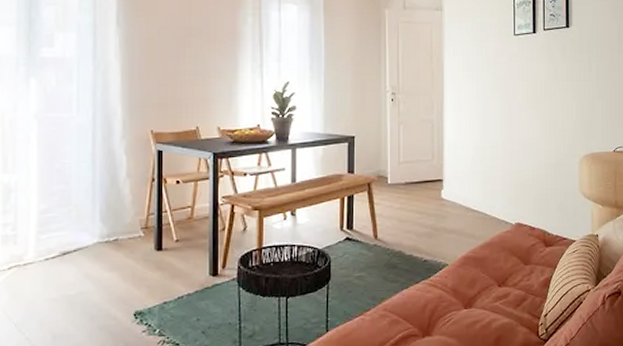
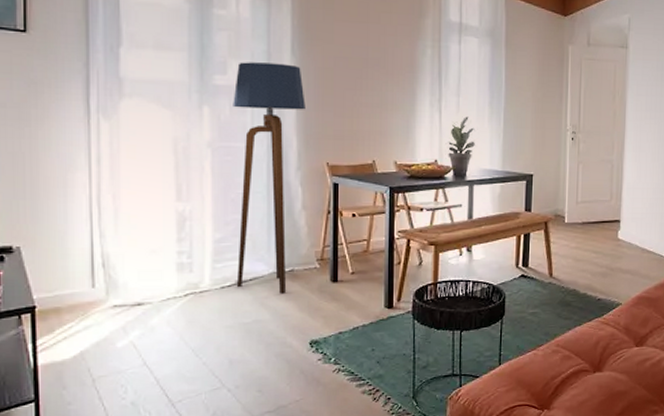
floor lamp: none [59,34,130,264] -> present [233,62,305,294]

